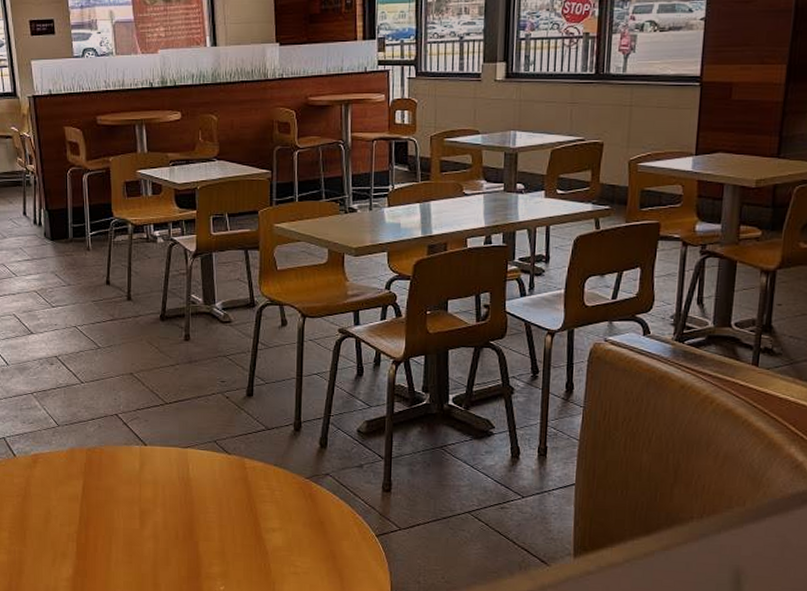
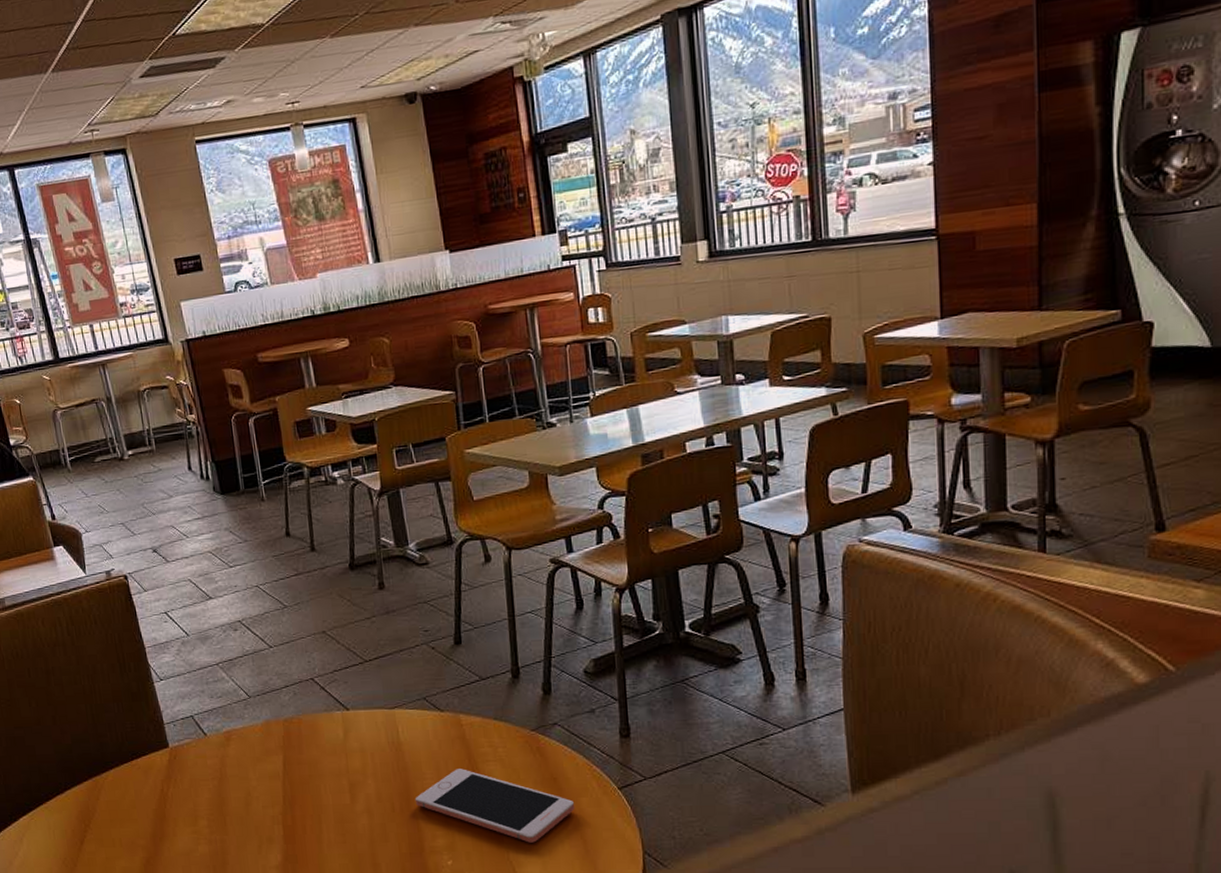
cell phone: none [197,506,337,577] -> present [414,769,575,843]

